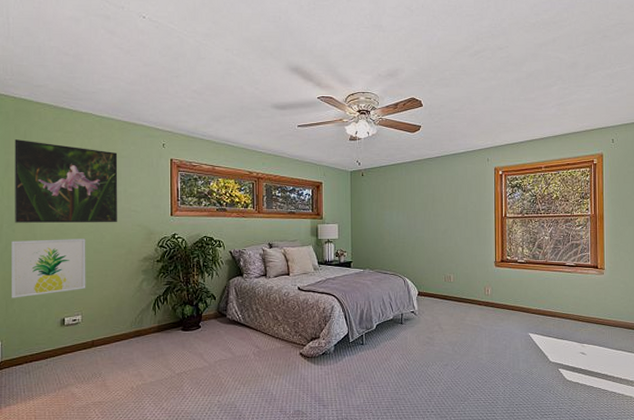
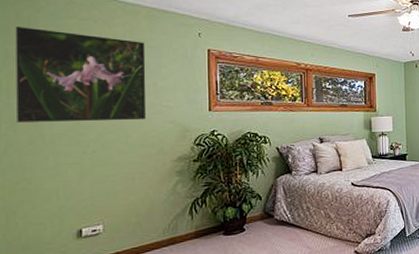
wall art: present [11,239,86,298] -> none [12,138,109,210]

